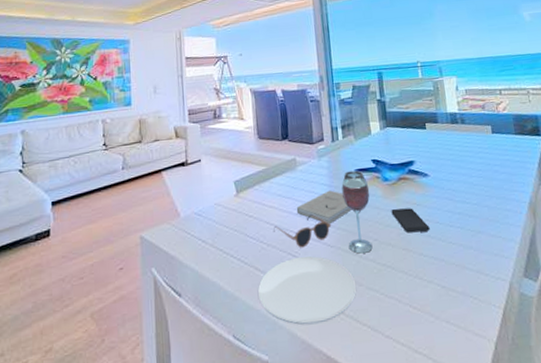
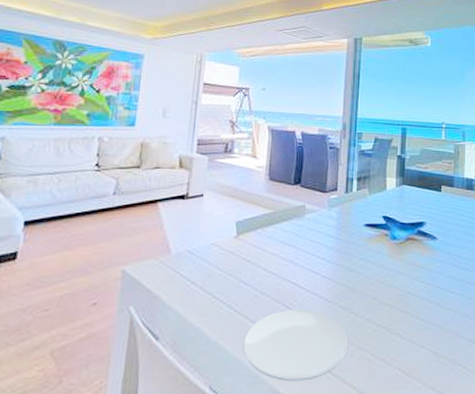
sunglasses: present [272,213,331,248] -> none [269,265,331,300]
book: present [296,190,352,224] -> none [297,243,355,277]
wineglass: present [341,170,373,254] -> none [346,225,376,312]
mobile phone: present [391,208,430,233] -> none [394,269,430,295]

